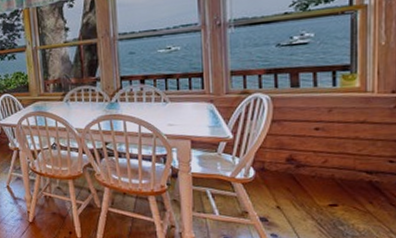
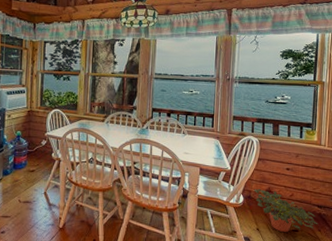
potted plant: none [269,157,368,209] -> present [254,188,318,233]

